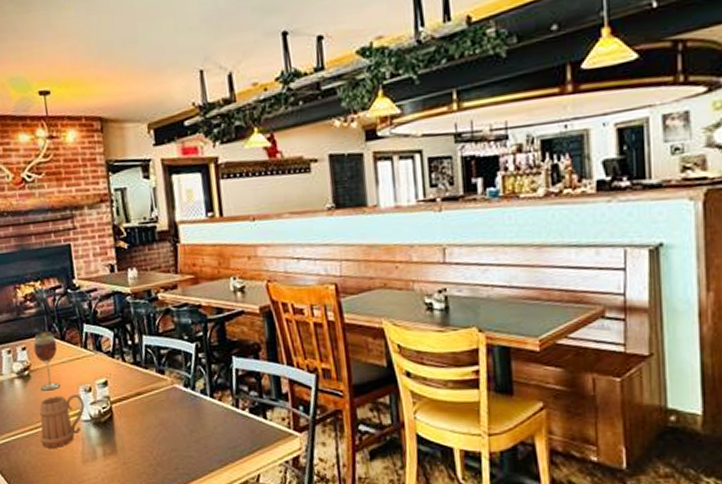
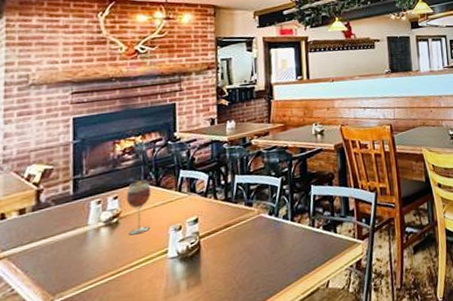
beer mug: present [39,393,85,448] -> none [121,234,173,291]

